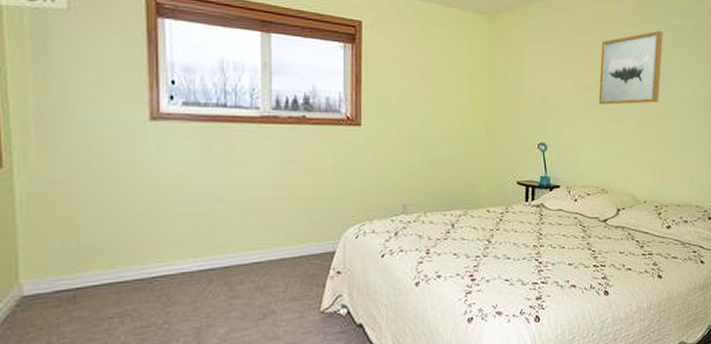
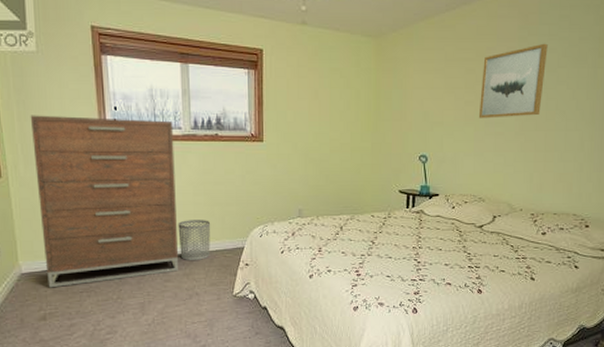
dresser: none [51,87,251,315] -> present [30,115,179,288]
waste bin: none [251,219,294,271] -> present [178,220,211,261]

